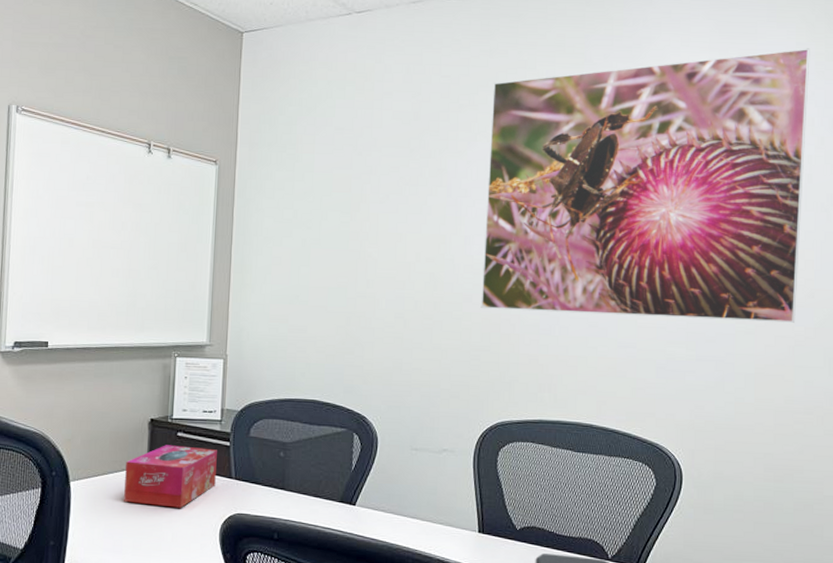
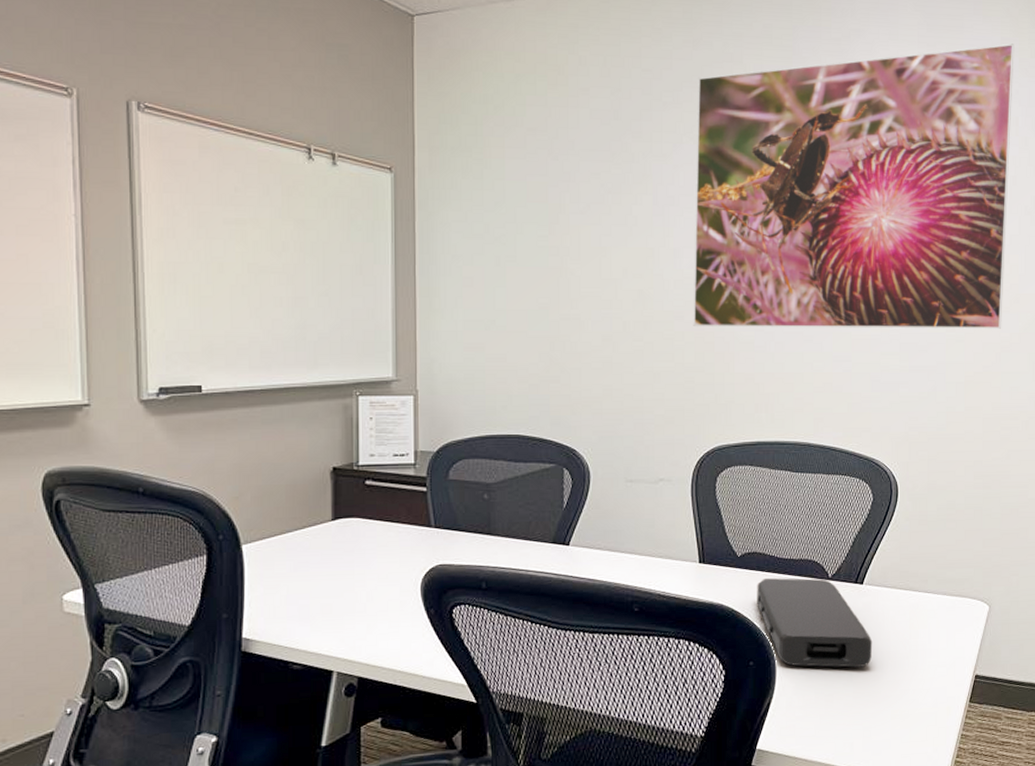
tissue box: present [124,445,217,508] -> none [307,495,413,564]

